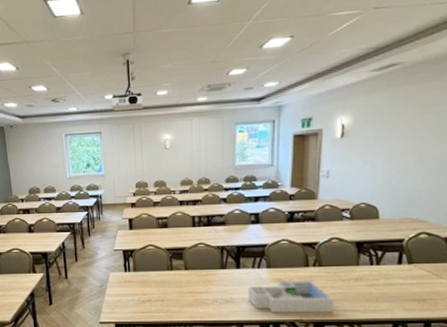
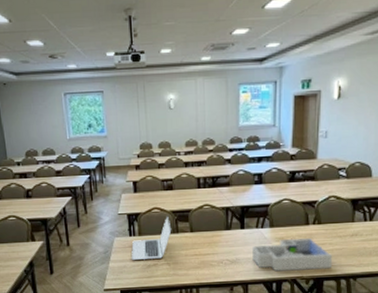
laptop: none [126,253,166,295] -> present [131,216,172,260]

